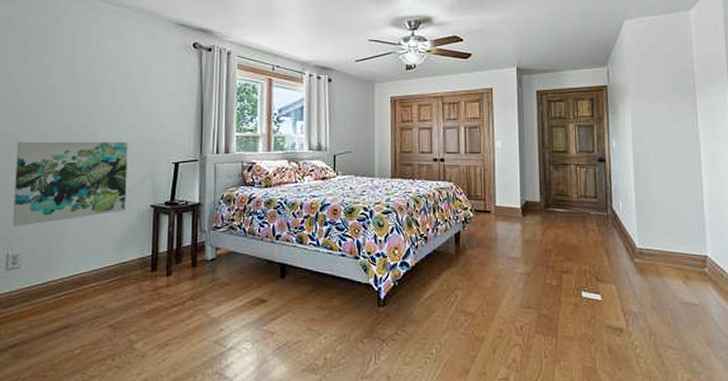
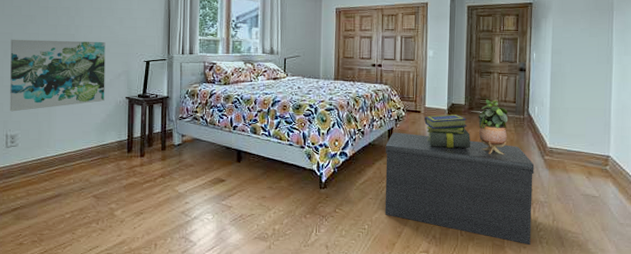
bench: none [452,236,626,365] -> present [384,132,535,245]
stack of books: none [496,214,549,254] -> present [424,114,470,149]
potted plant: none [555,195,590,258] -> present [478,99,509,154]

